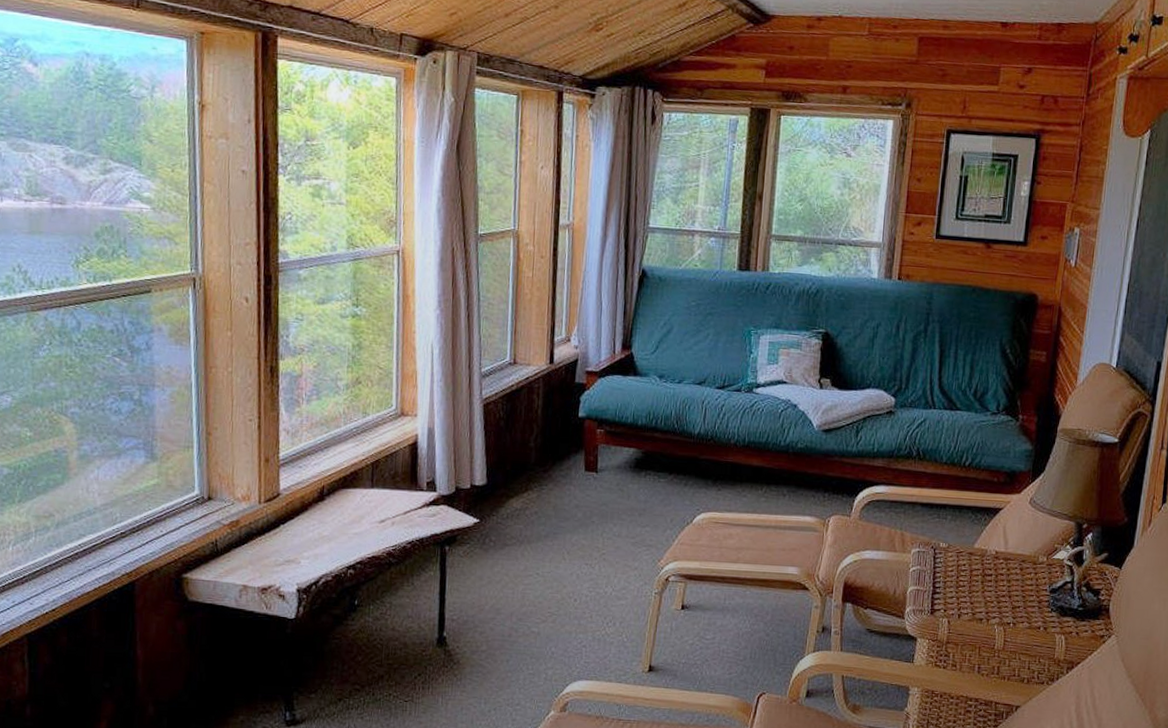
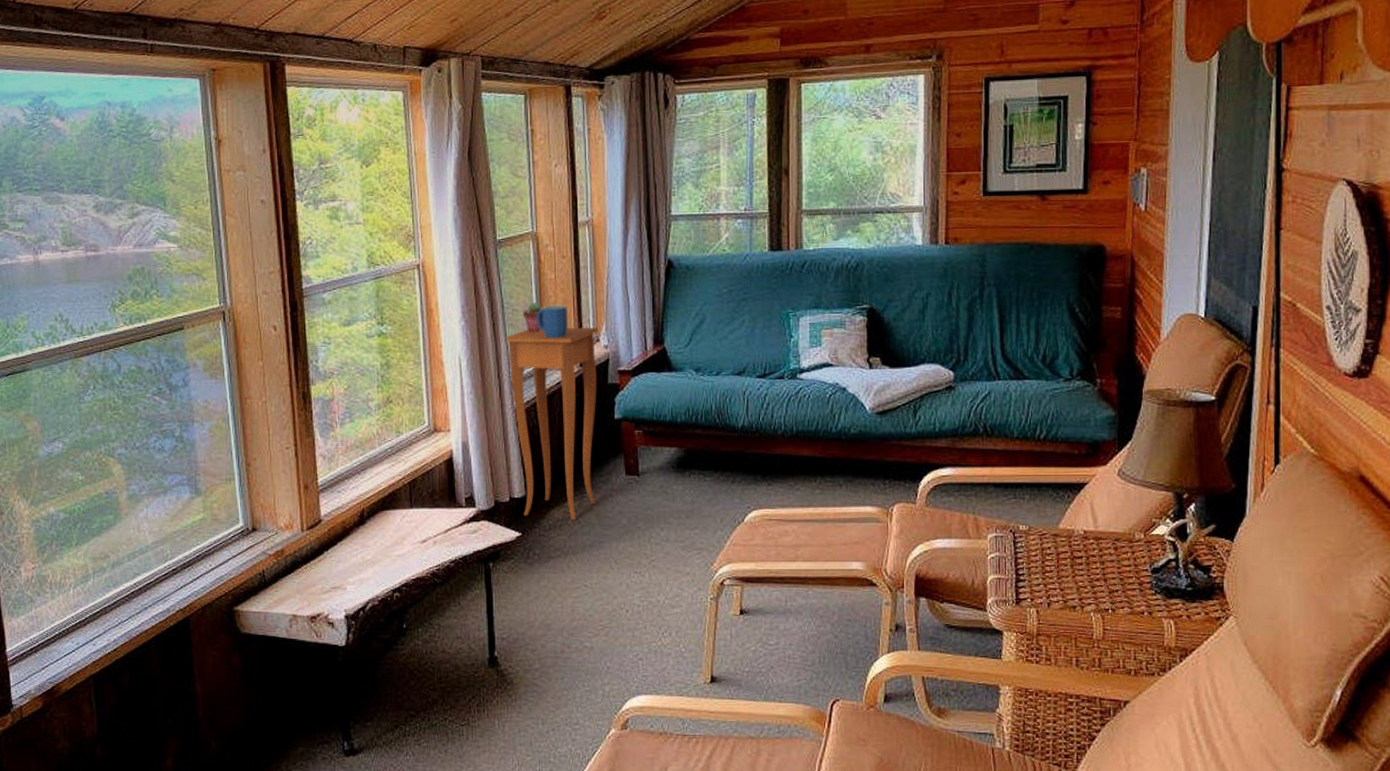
side table: none [478,323,571,511] -> present [505,327,599,521]
potted succulent: none [498,297,519,328] -> present [523,301,544,333]
mug: none [511,302,542,335] -> present [536,304,568,338]

